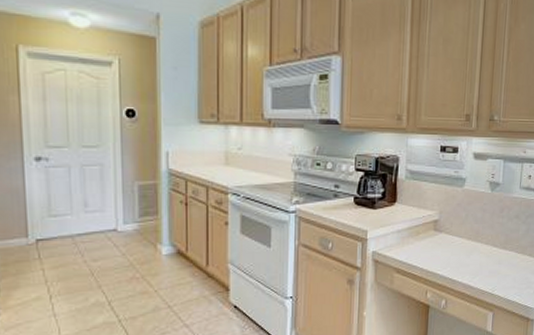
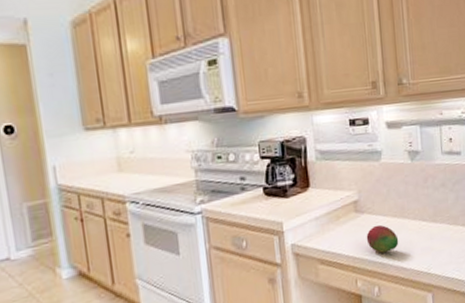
fruit: none [440,244,470,270] -> present [366,224,399,253]

